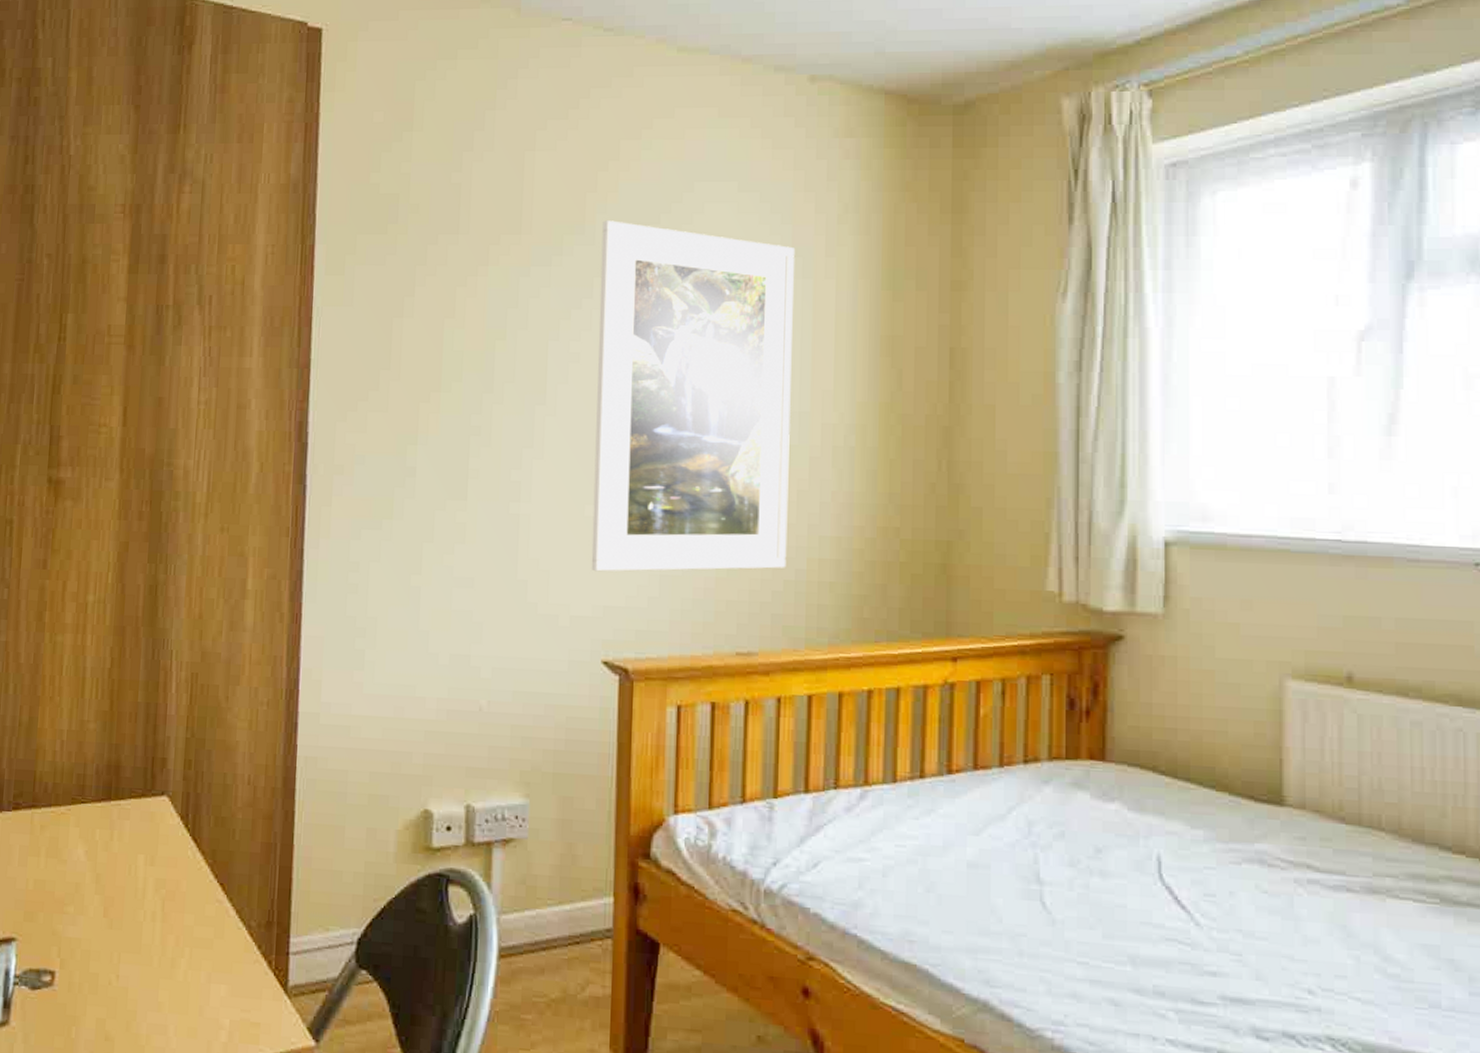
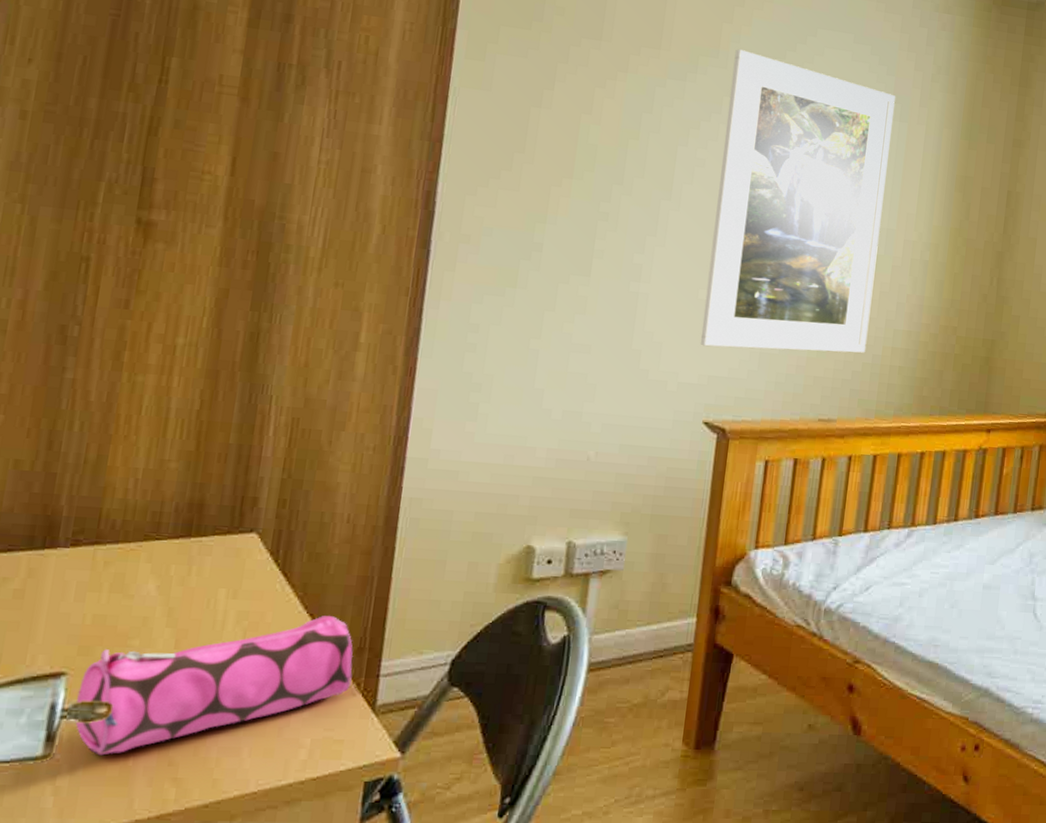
pencil case: none [25,885,264,1026] -> present [75,616,354,756]

